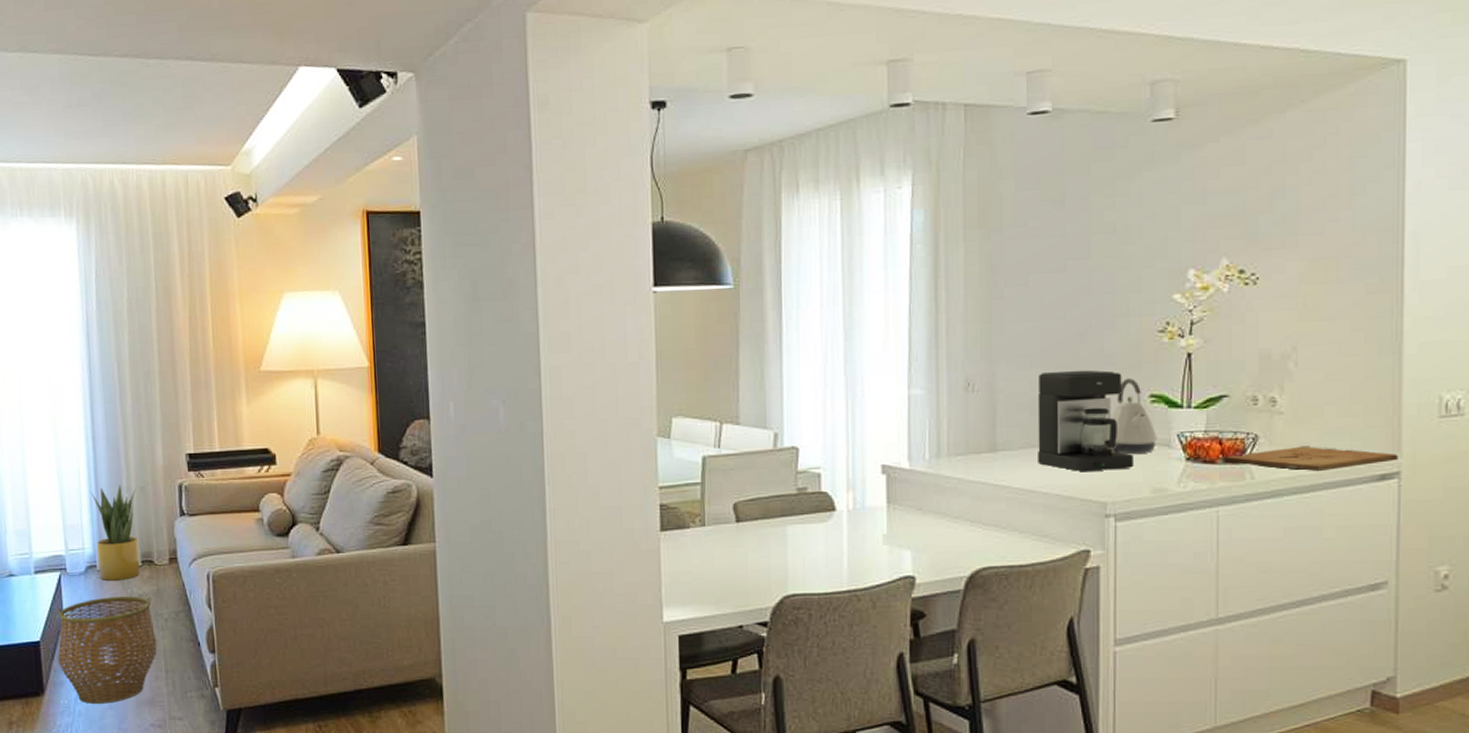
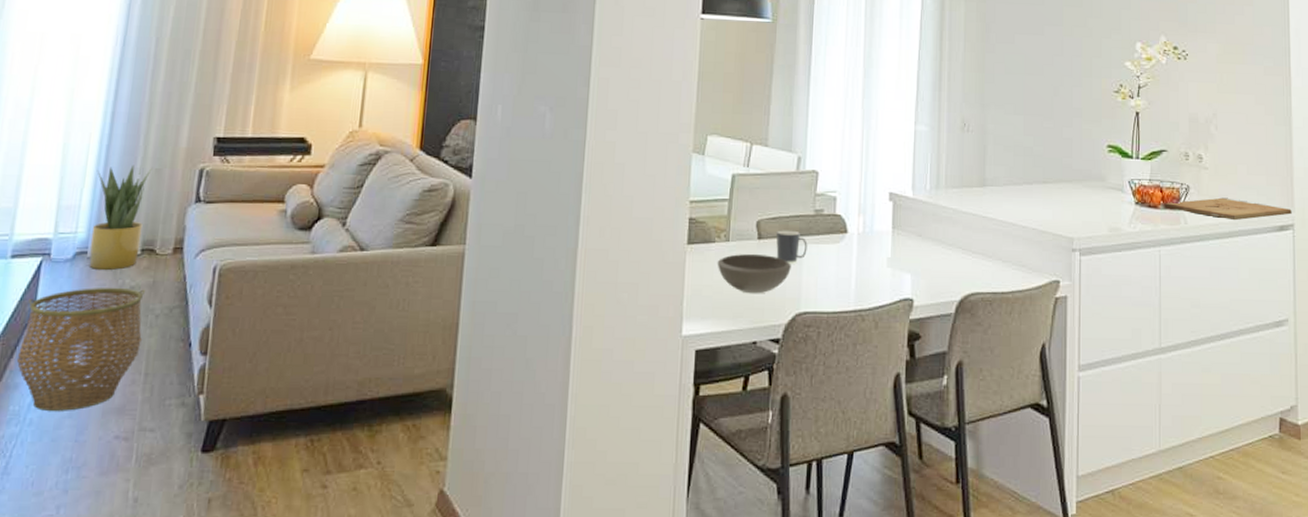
bowl: none [693,538,775,578] -> present [717,254,791,294]
mug: none [755,511,792,546] -> present [775,230,808,264]
coffee maker: present [1037,369,1133,472] -> none [1019,119,1094,210]
kettle: present [1111,378,1158,454] -> none [1077,130,1114,196]

